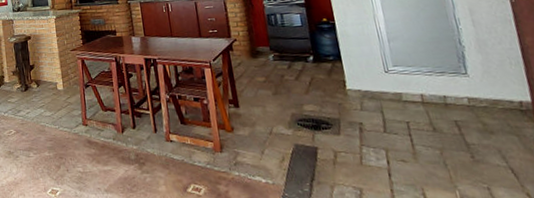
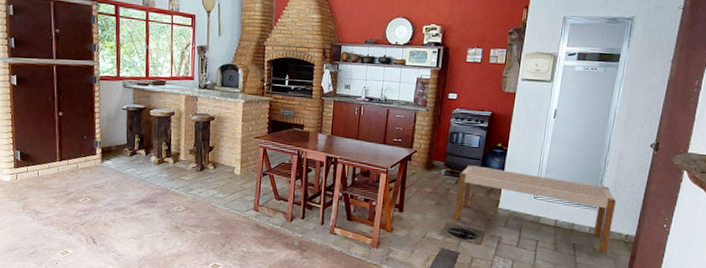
bench: none [290,45,503,129] -> present [454,164,616,254]

